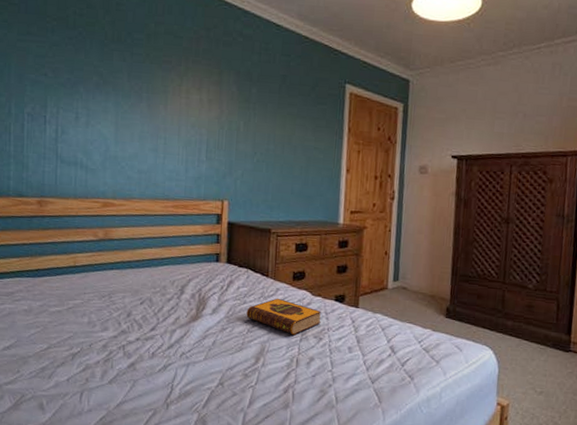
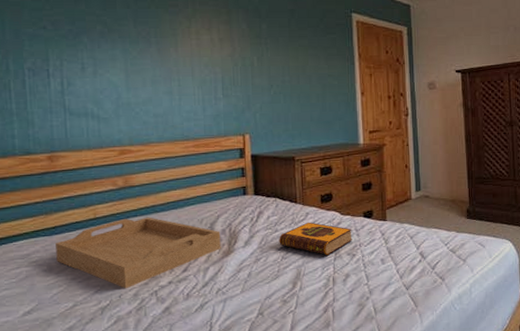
serving tray: none [37,270,190,339] -> present [56,217,221,289]

